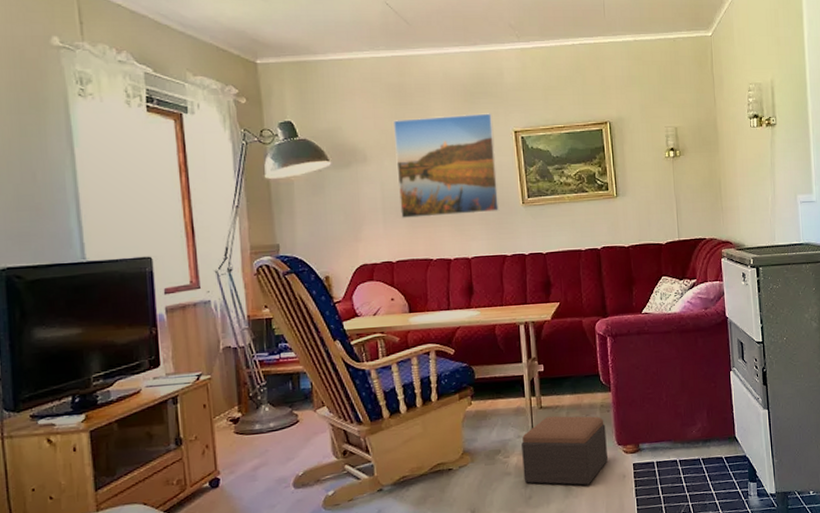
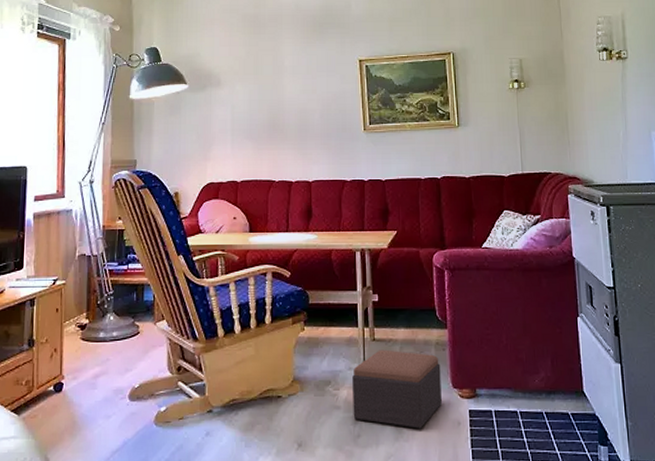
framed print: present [392,113,500,219] -> none [246,42,342,141]

